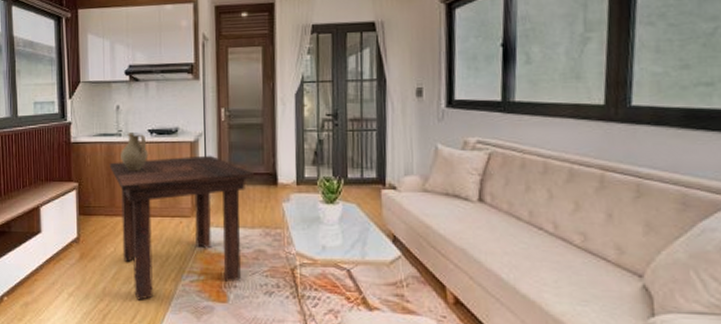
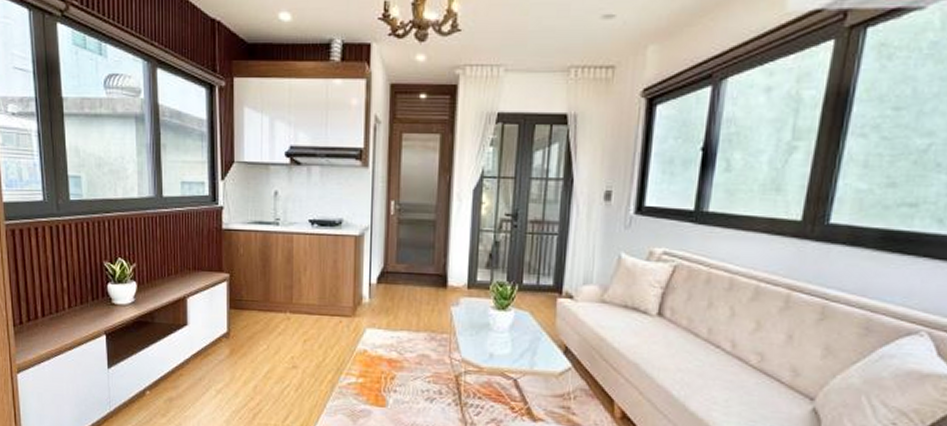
dining table: present [109,155,255,300] -> none [264,251,424,401]
ceramic jug: present [121,133,149,171] -> none [277,222,308,265]

